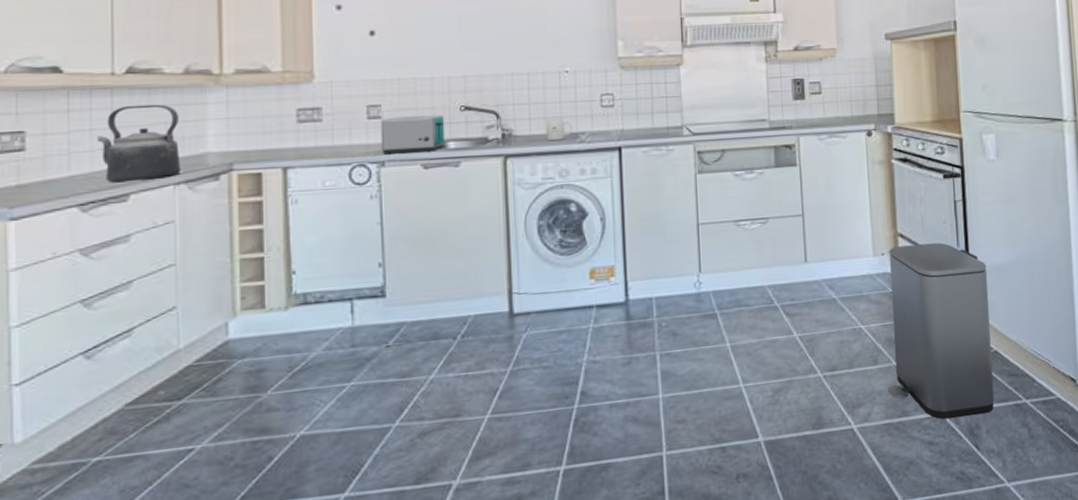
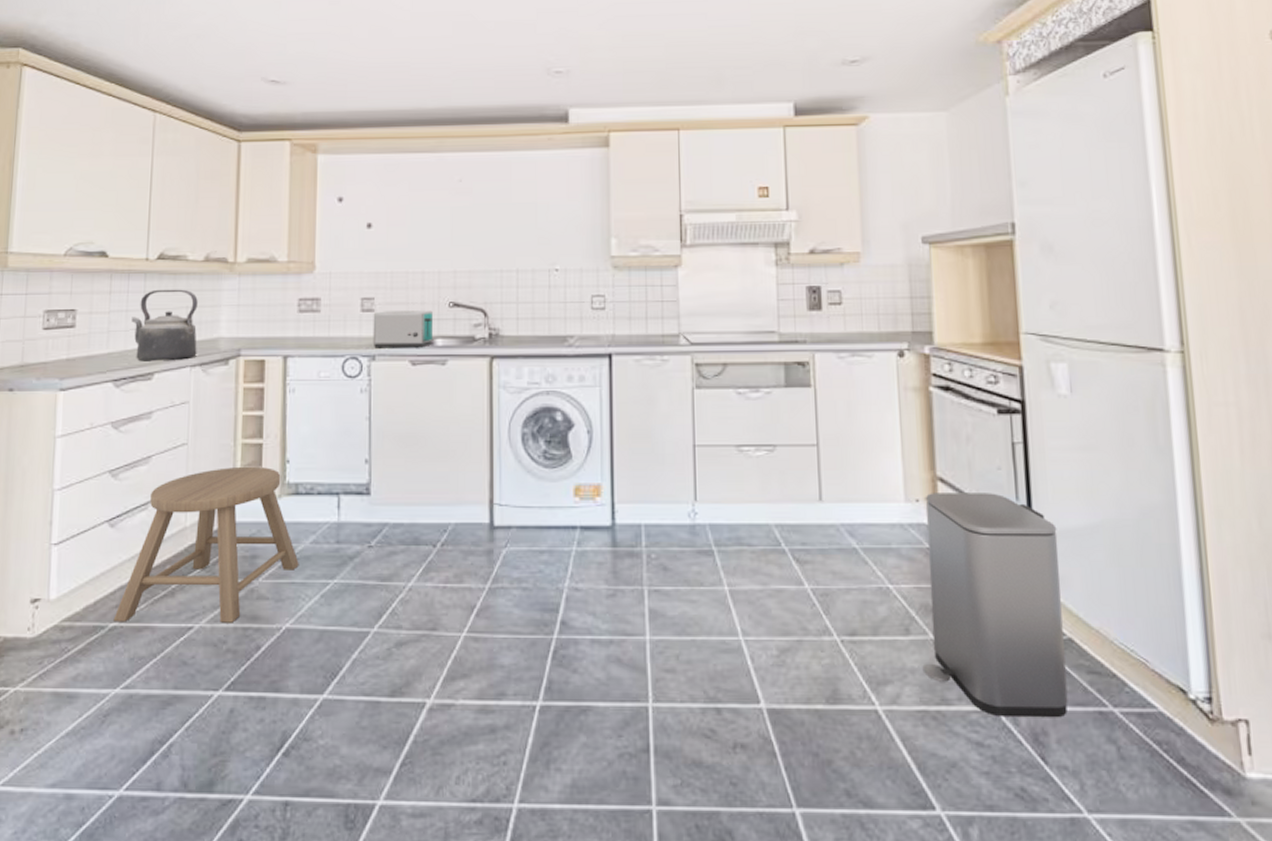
stool: none [97,280,312,456] -> present [113,466,299,623]
mug: present [546,119,573,141] -> none [534,320,561,343]

